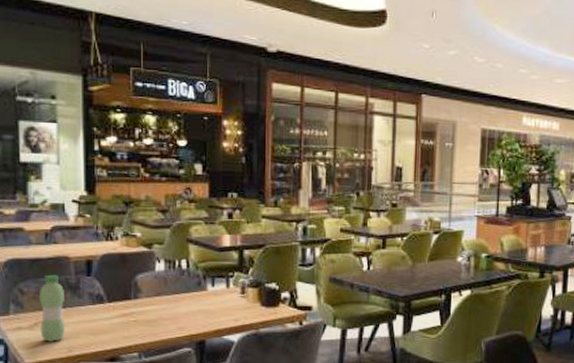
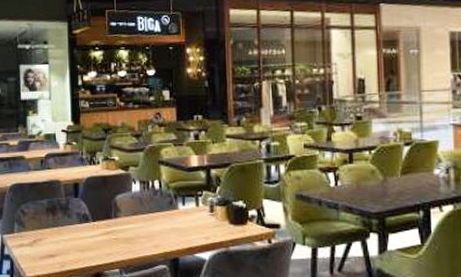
water bottle: present [40,274,66,342] -> none [37,197,59,258]

